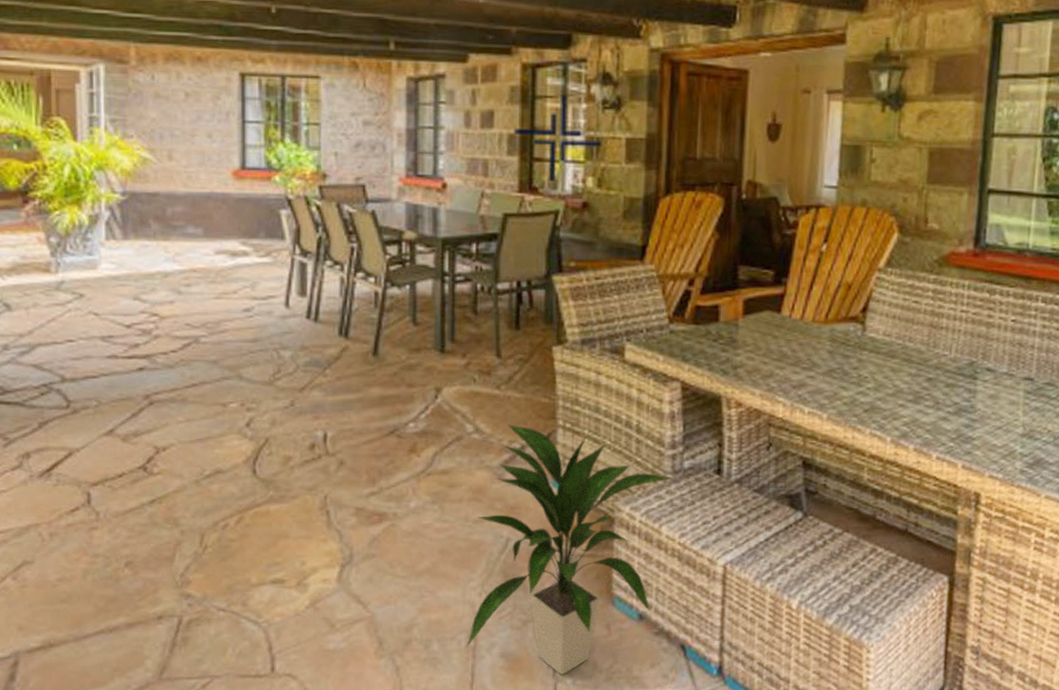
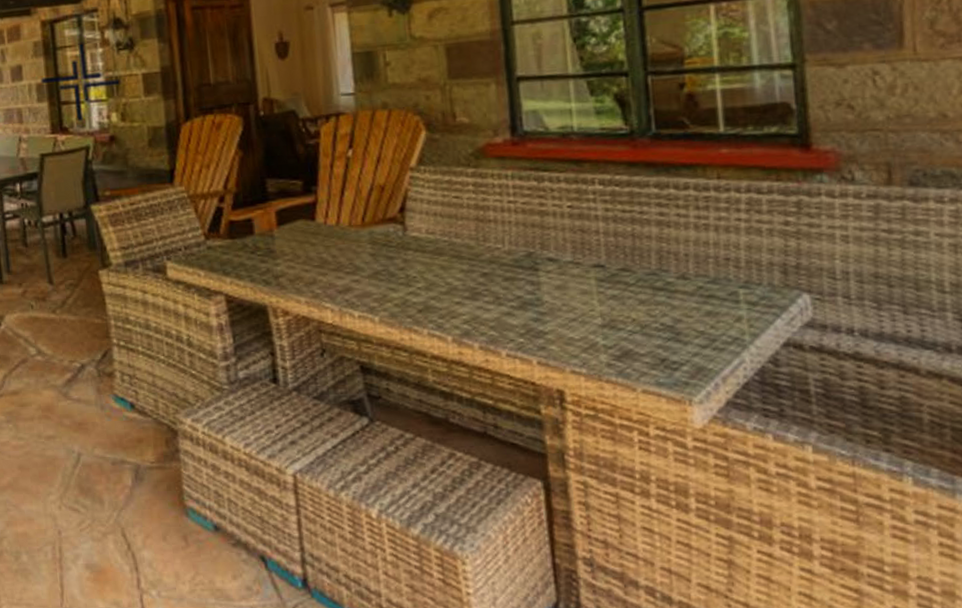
indoor plant: present [466,423,672,675] -> none [49,344,228,586]

